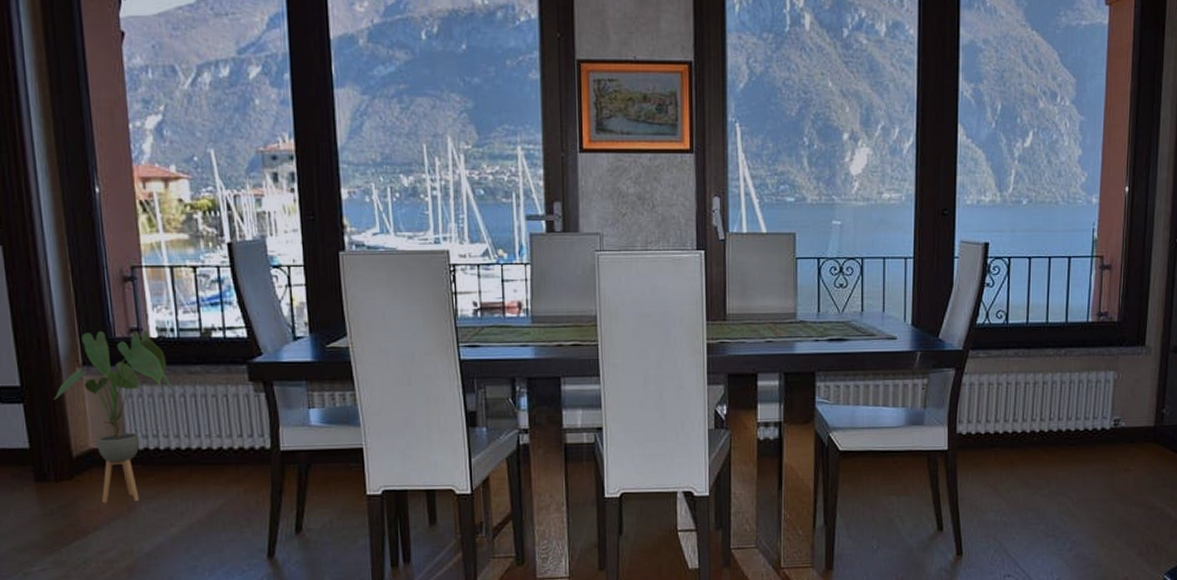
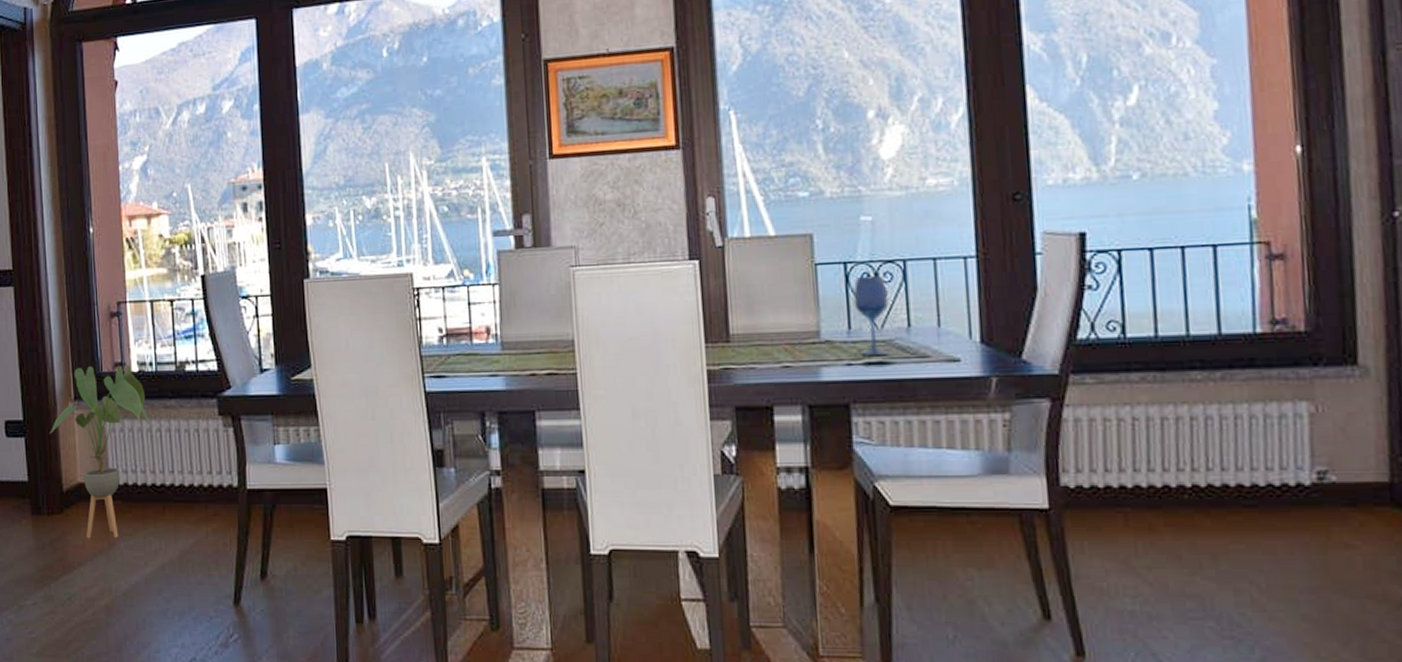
wineglass: none [823,269,849,334] -> present [853,275,889,357]

